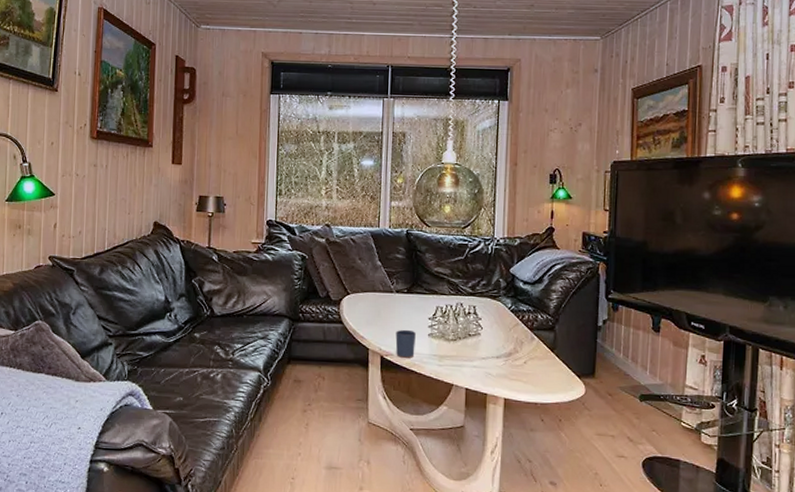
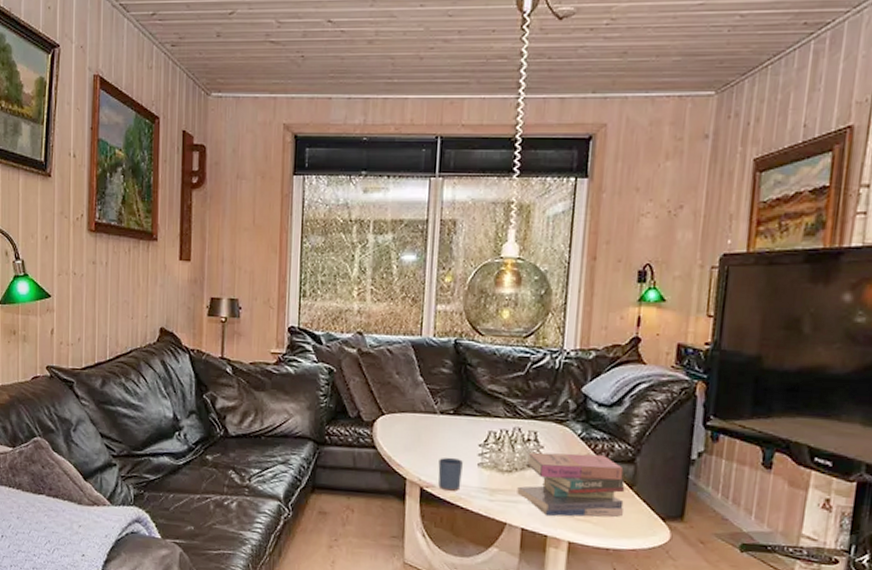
books: none [461,323,548,377] -> present [517,452,625,517]

